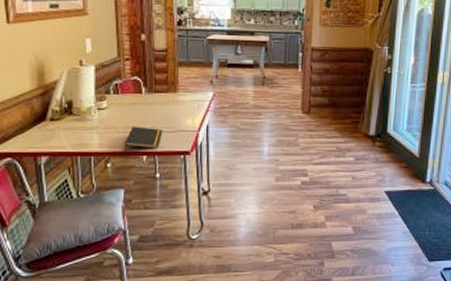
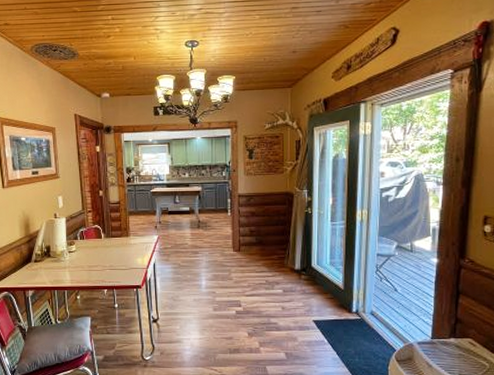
notepad: present [123,126,163,151] -> none [89,265,119,286]

